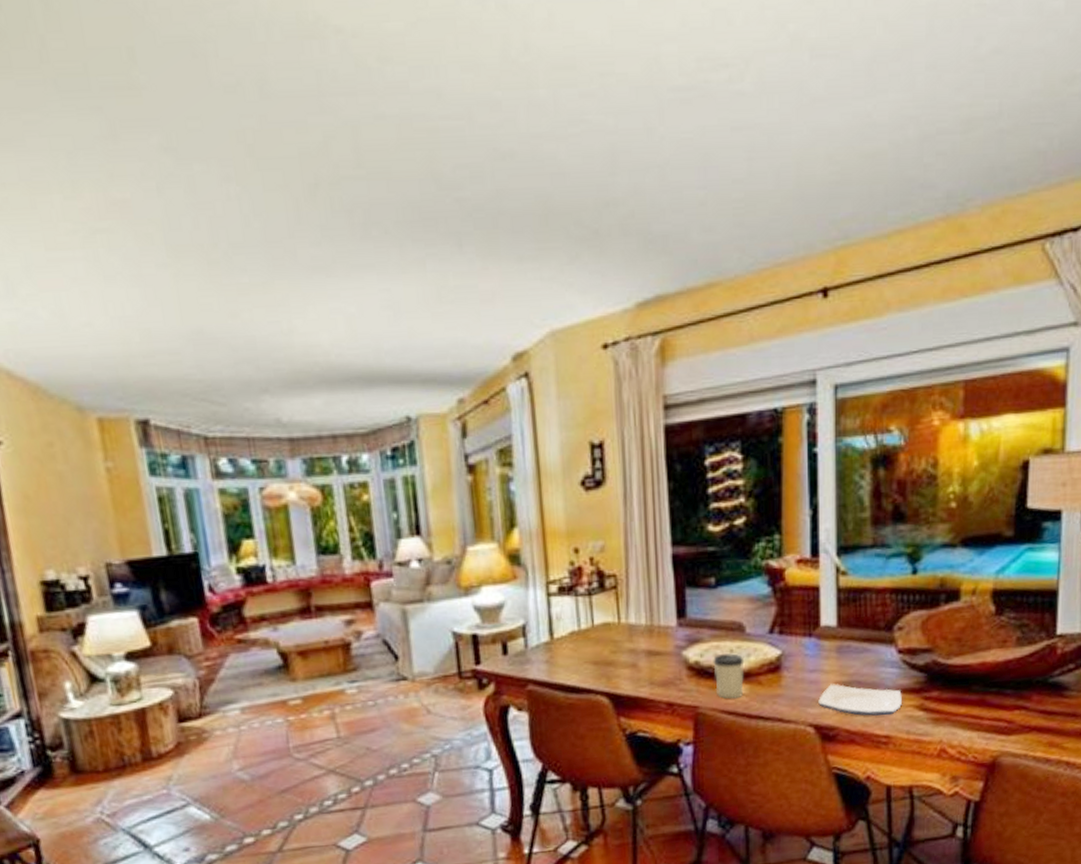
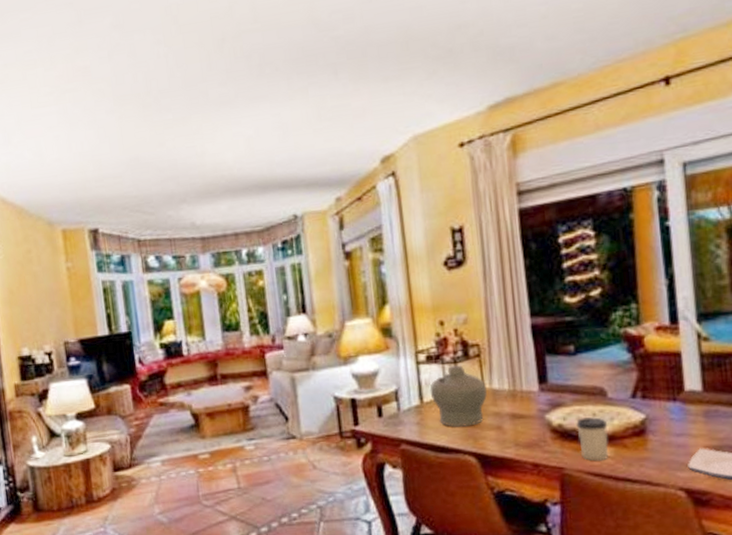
jar: none [561,596,623,665] -> present [429,364,487,427]

